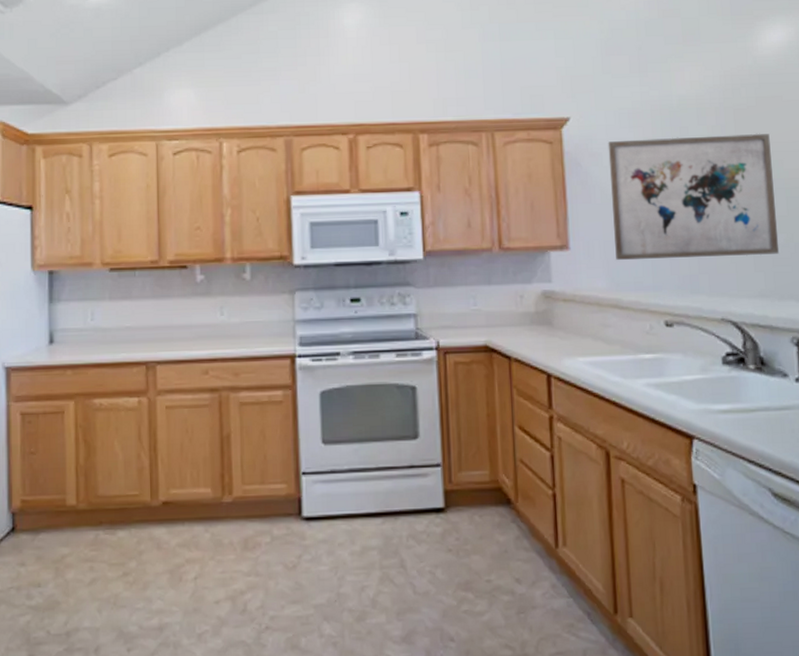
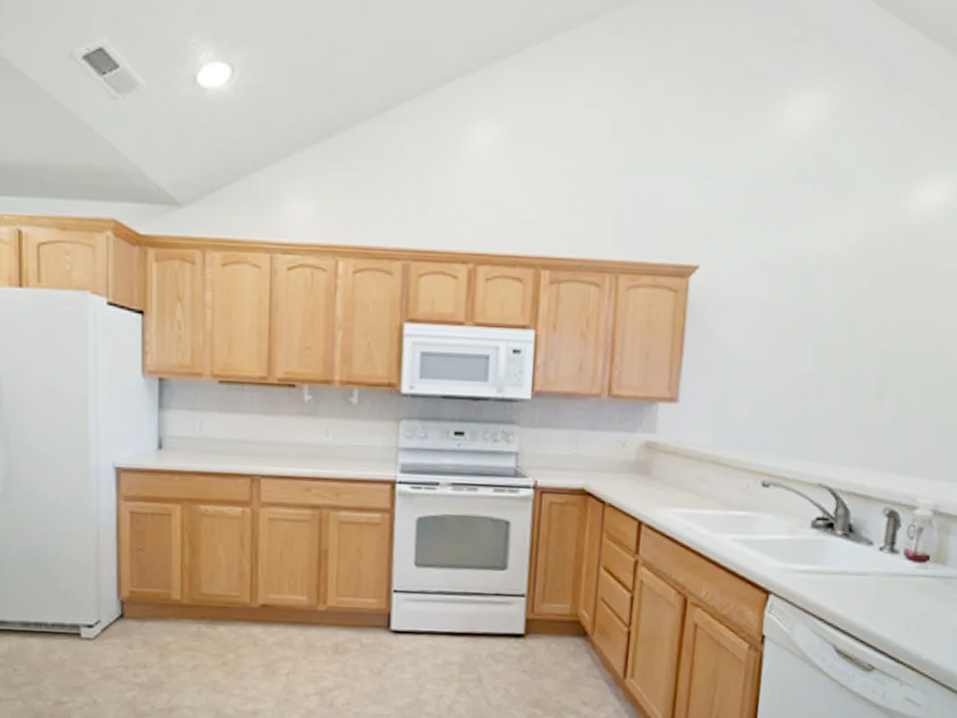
wall art: present [608,133,780,260] -> none [724,295,904,426]

